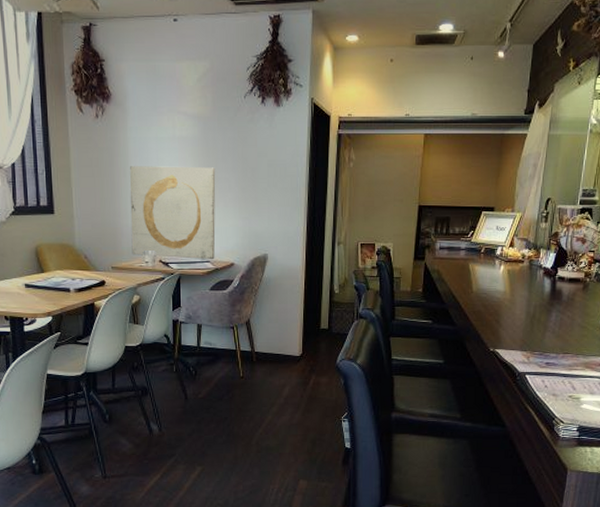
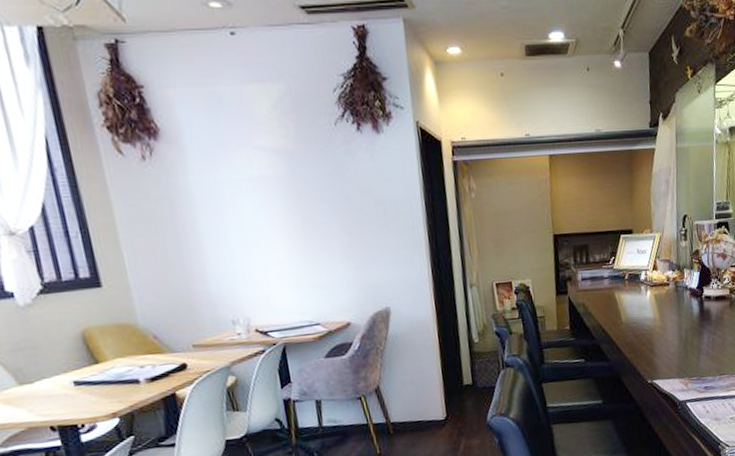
wall art: present [129,166,216,260] -> none [199,211,326,328]

